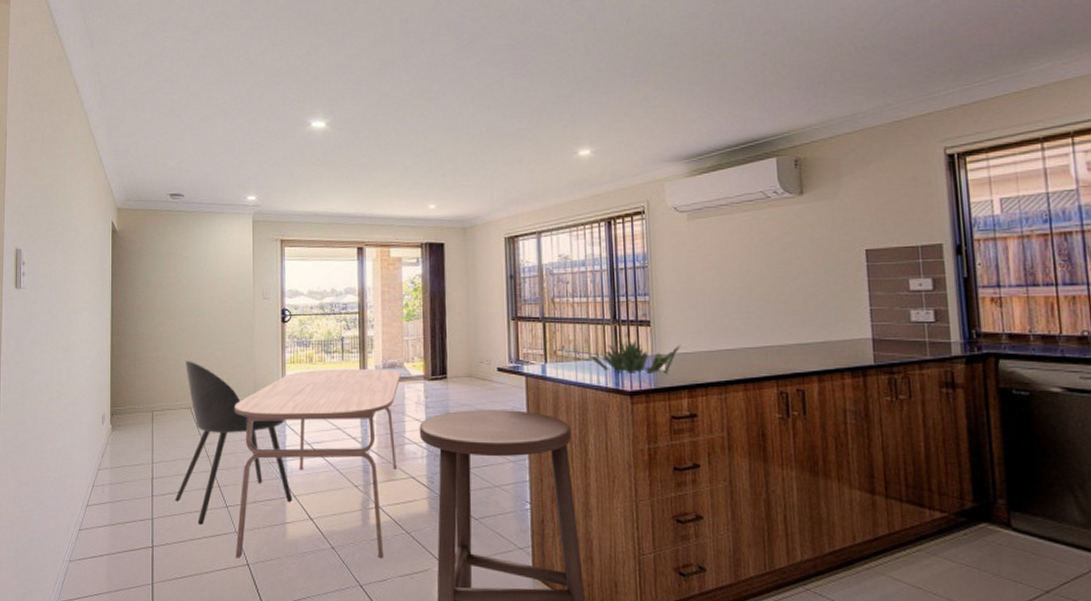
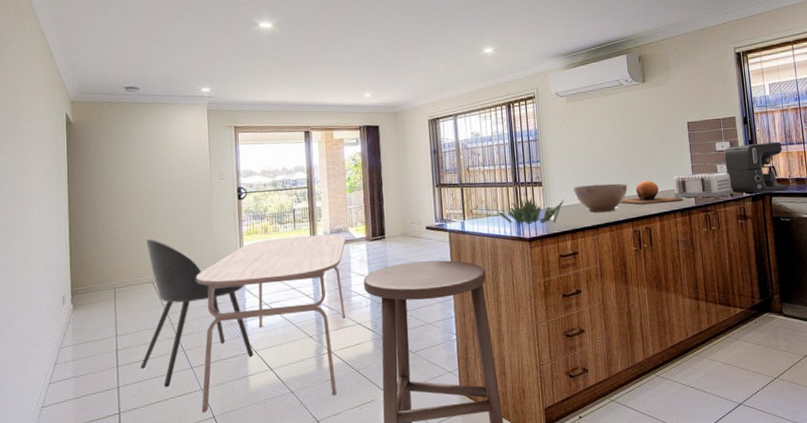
bowl: none [693,328,772,365] -> present [573,183,628,213]
chopping board: none [761,327,855,359] -> present [621,181,683,205]
toaster: none [840,319,936,356] -> present [673,172,734,199]
coffee maker: none [922,282,1026,353] -> present [724,142,788,194]

